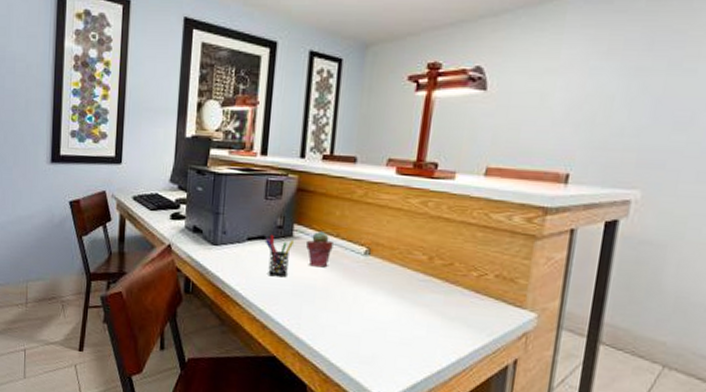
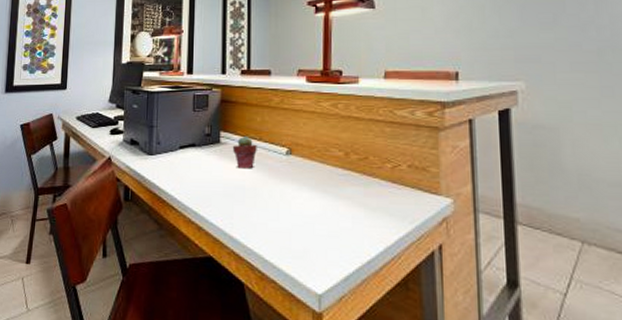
pen holder: present [265,234,295,277] -> none [195,142,222,180]

